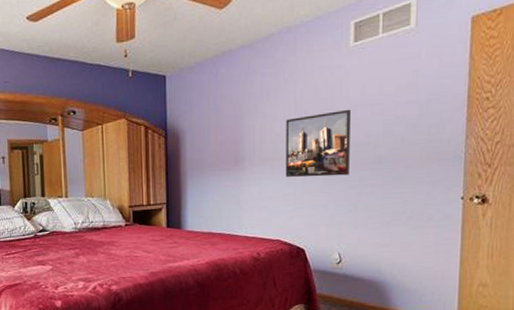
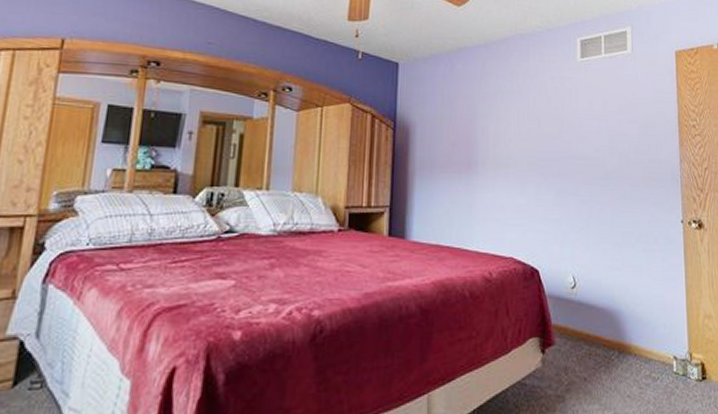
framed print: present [285,109,351,177] -> none [519,121,581,190]

